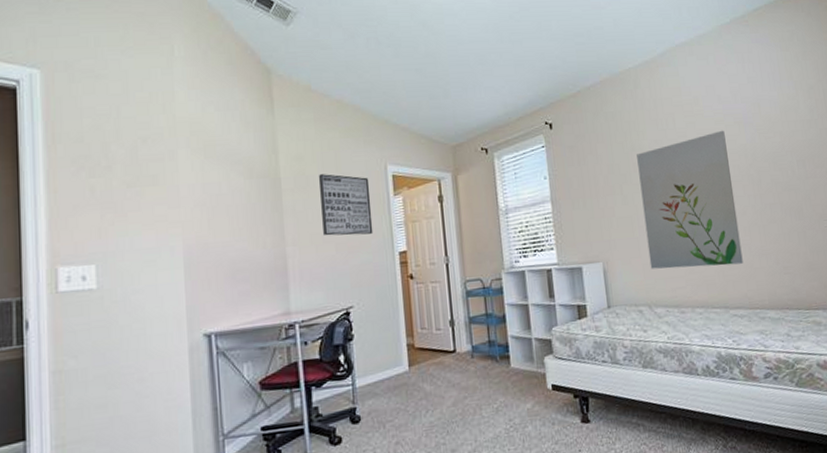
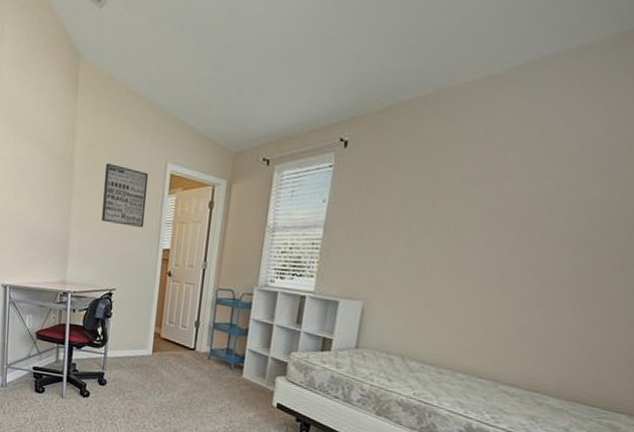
wall art: present [637,130,743,269] -> none [417,176,572,339]

